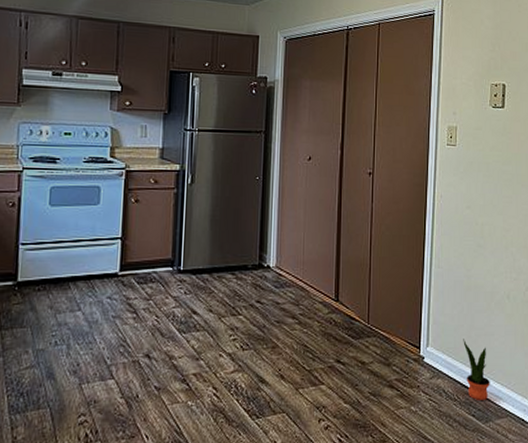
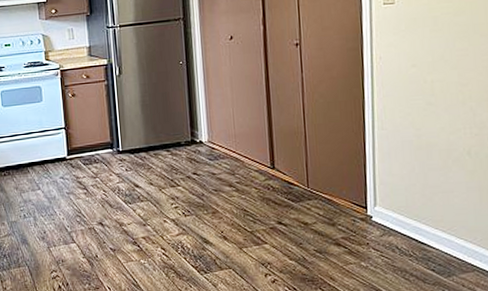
potted plant: present [463,339,490,400] -> none [416,197,451,256]

